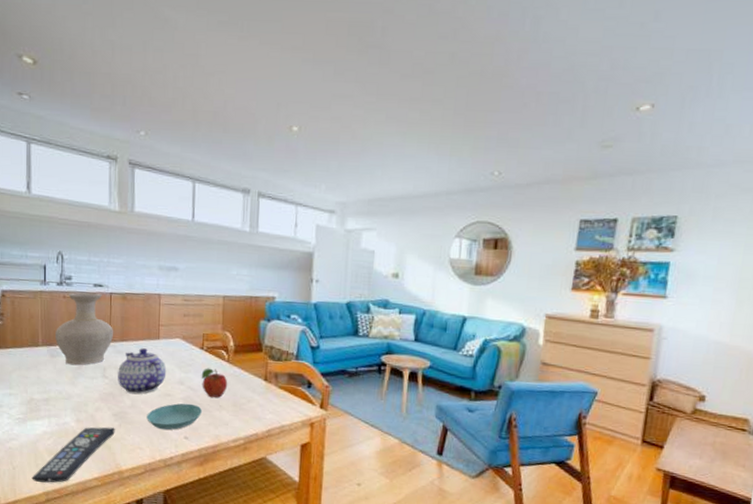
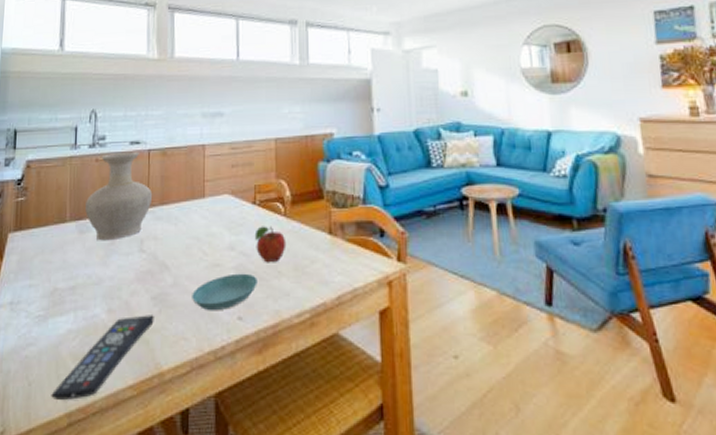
teapot: present [118,348,167,395] -> none [157,210,214,269]

